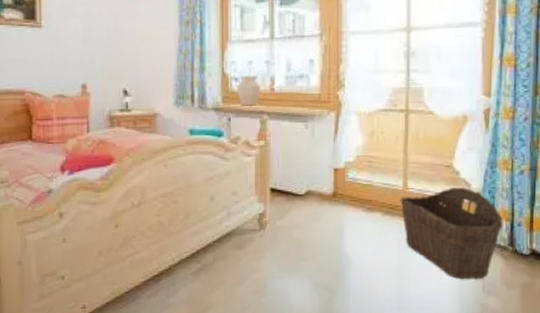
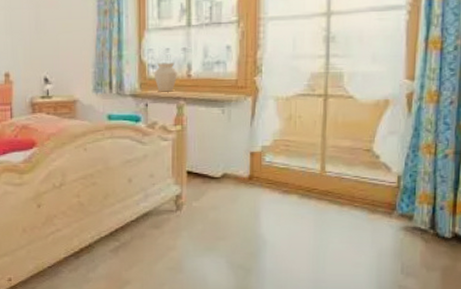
wicker basket: present [400,186,503,279] -> none [317,170,425,260]

